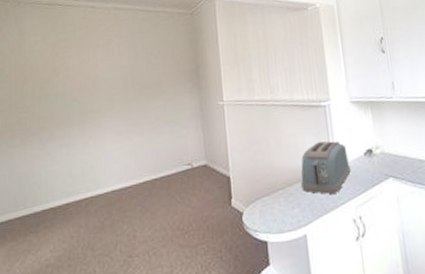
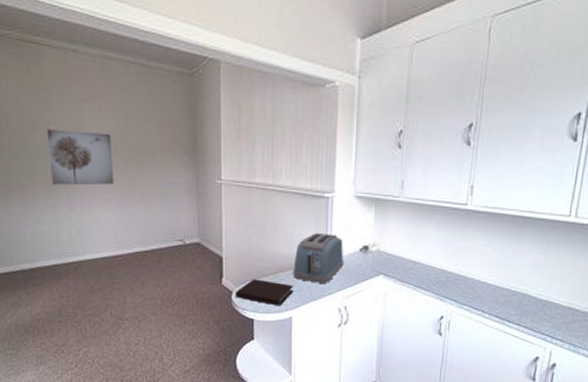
wall art: none [66,71,125,124] -> present [46,129,114,185]
notebook: none [245,196,305,224] -> present [234,279,294,306]

